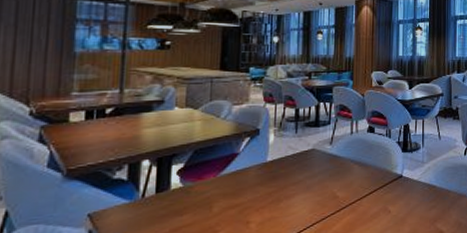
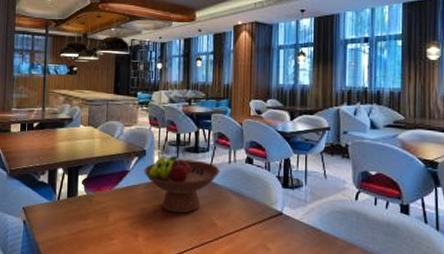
fruit bowl: none [257,131,342,192] -> present [144,155,220,214]

